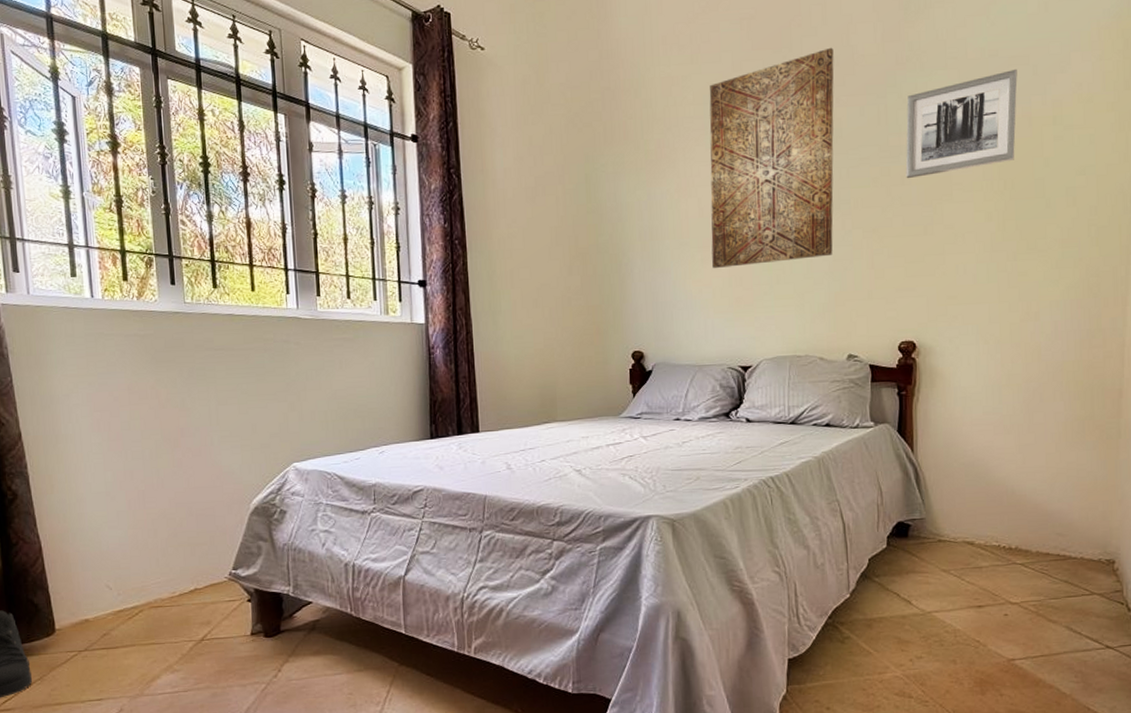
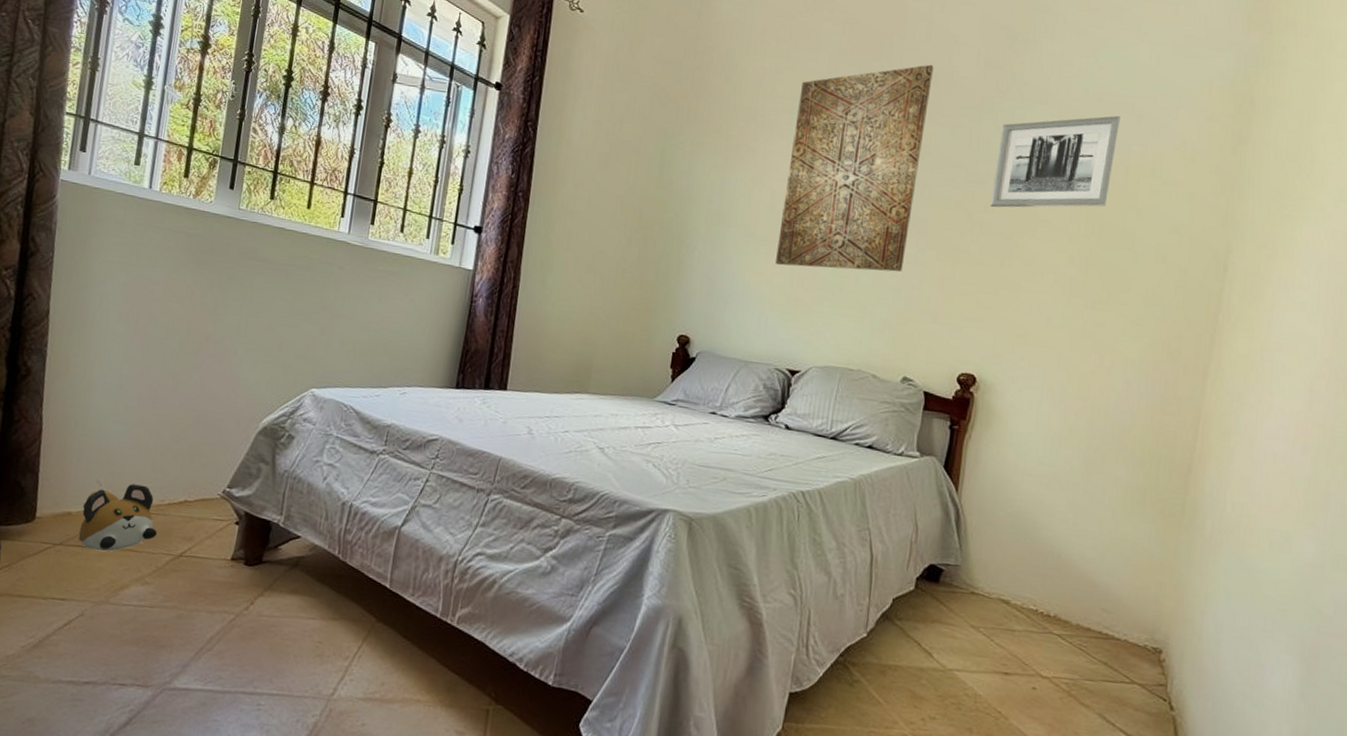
plush toy: none [99,582,176,650] -> present [79,483,158,552]

